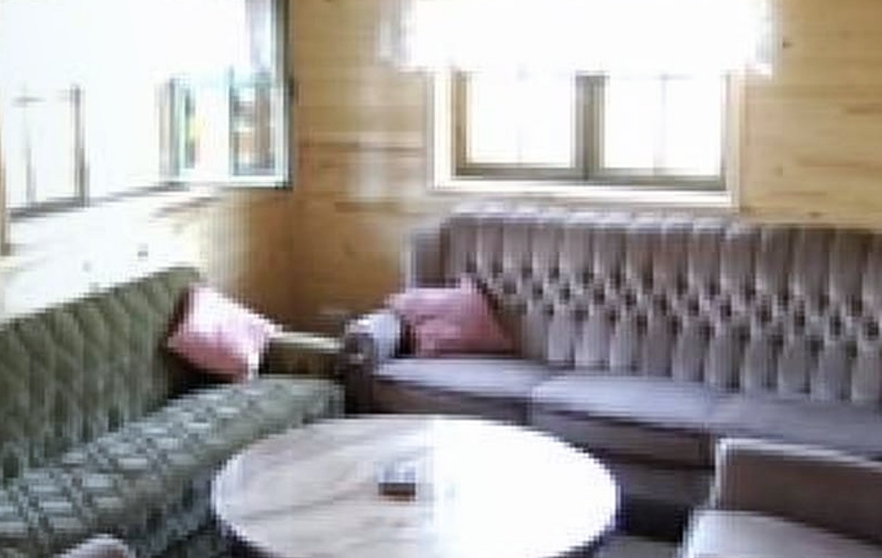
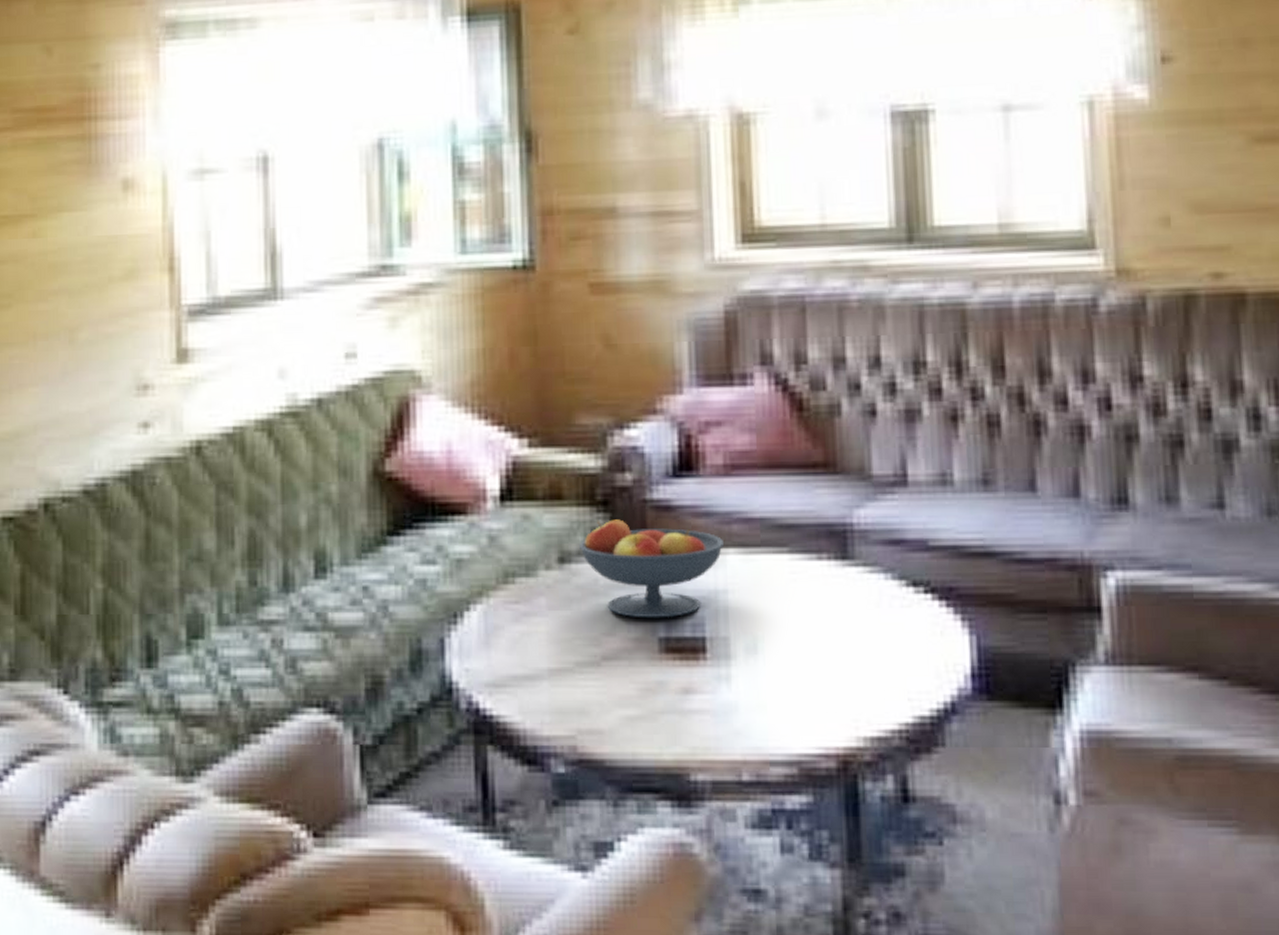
fruit bowl: none [320,390,432,468] -> present [580,519,723,618]

